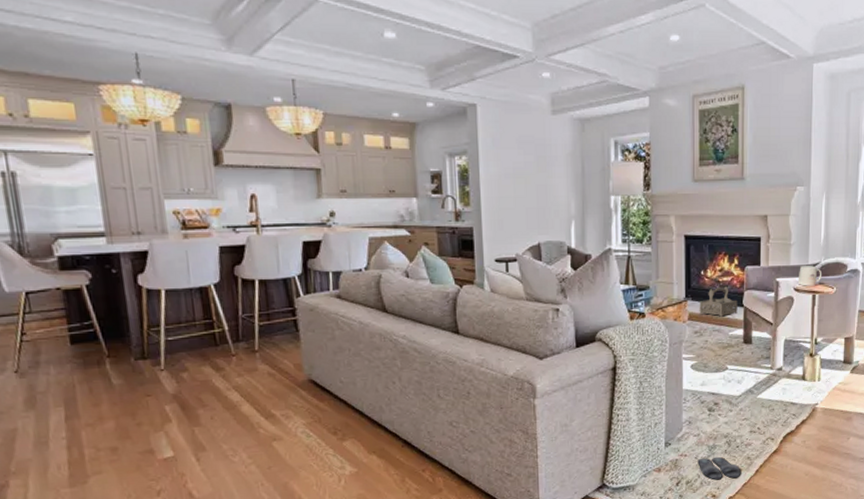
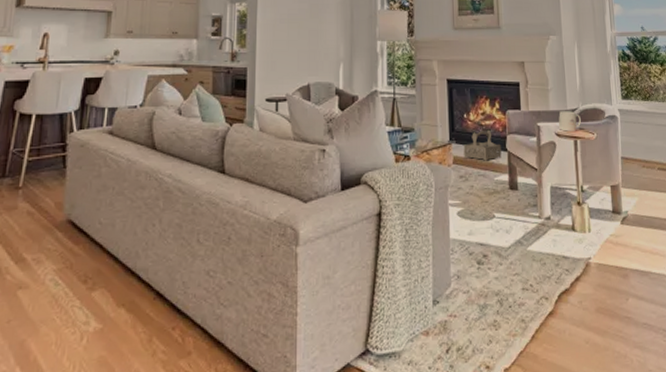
slippers: present [697,456,740,480] -> none [468,318,515,348]

